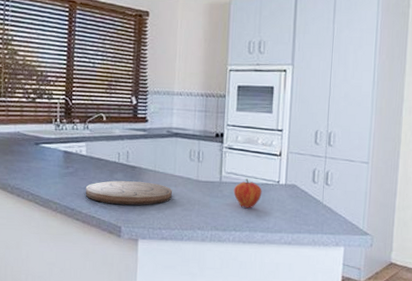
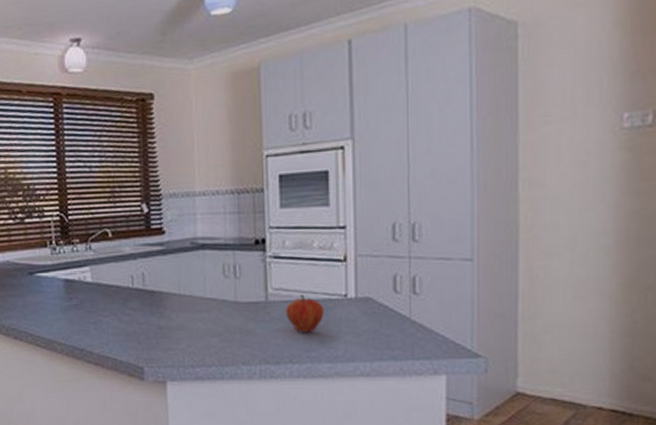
cutting board: present [85,180,172,205] -> none [95,309,204,340]

